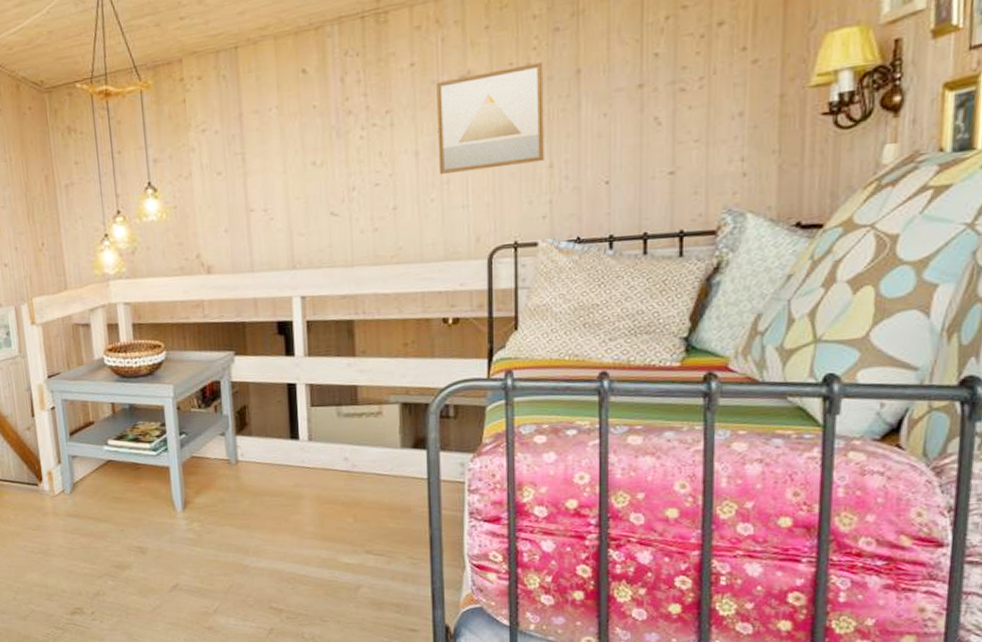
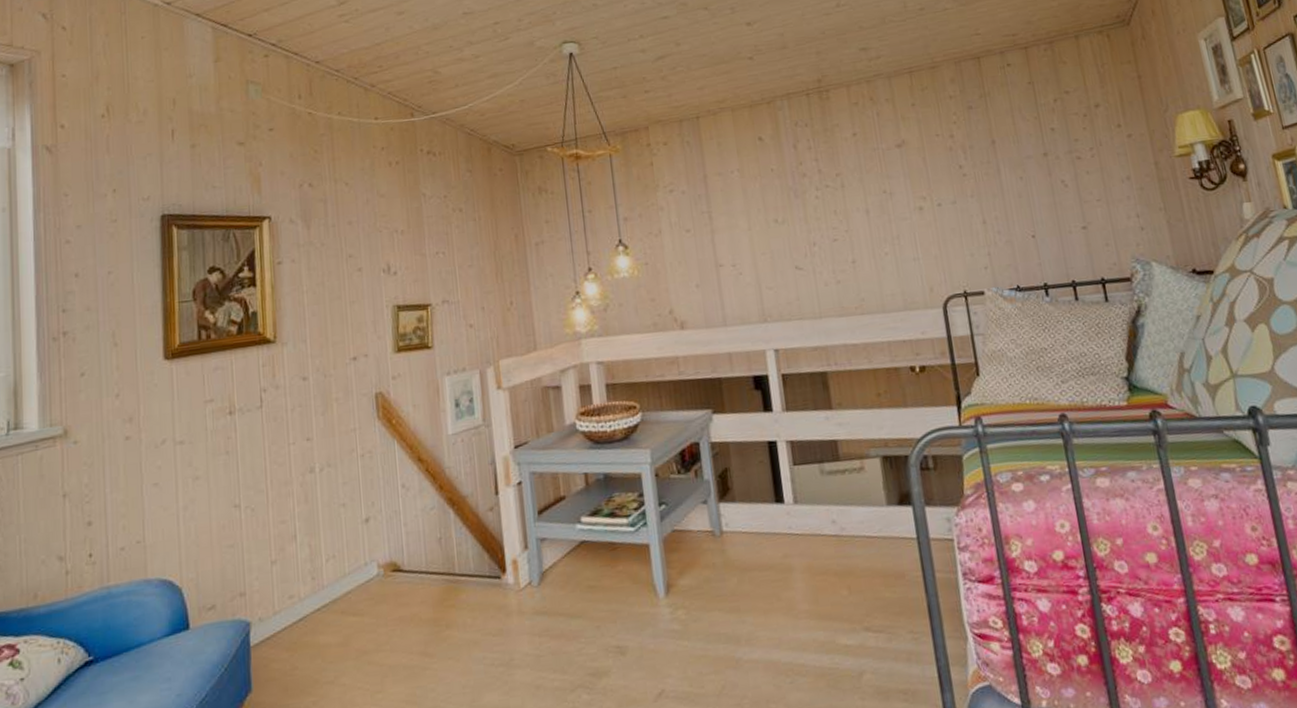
wall art: present [436,62,544,174] -> none [877,134,978,230]

